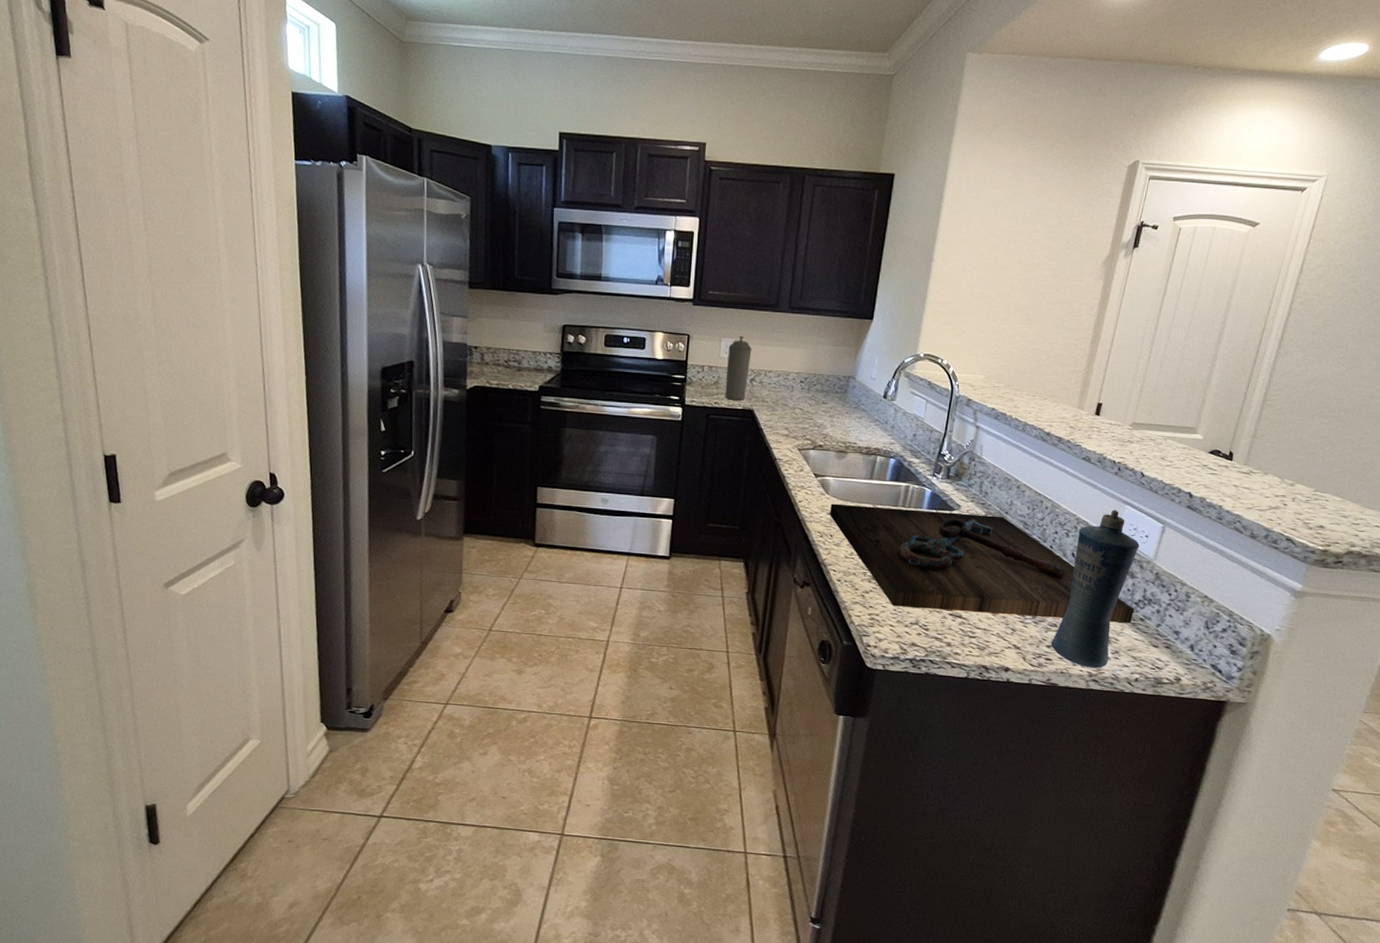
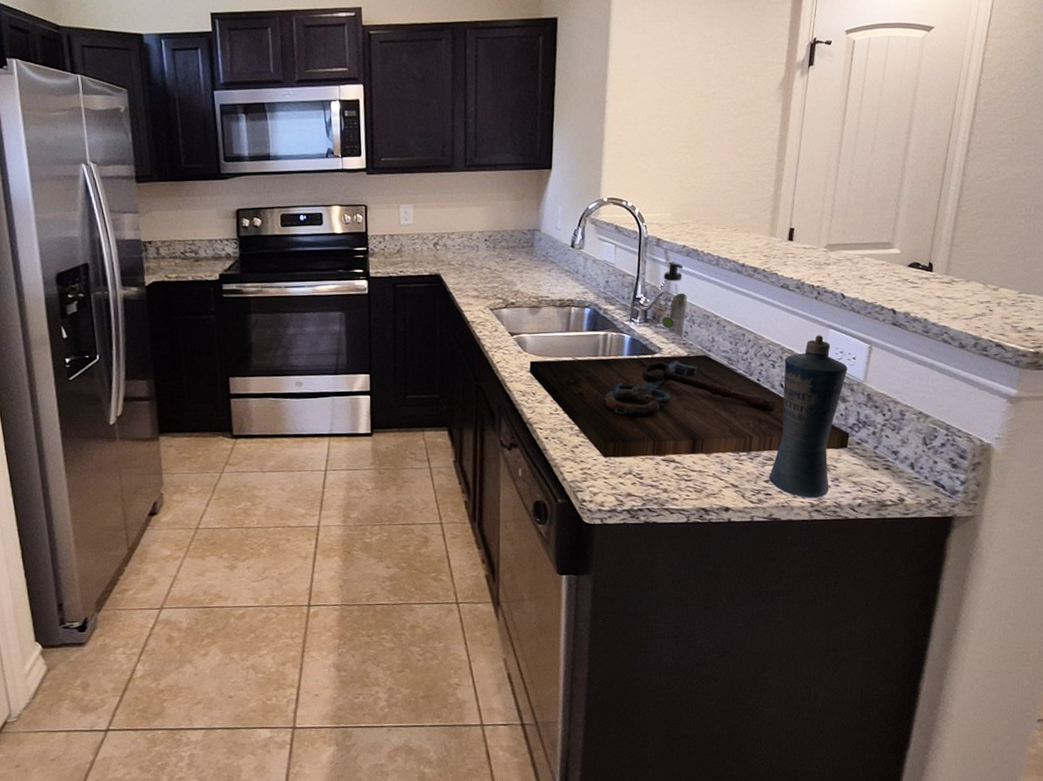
canister: present [724,335,752,401] -> none [407,200,432,267]
soap dispenser: none [955,422,991,499] -> present [654,261,687,339]

